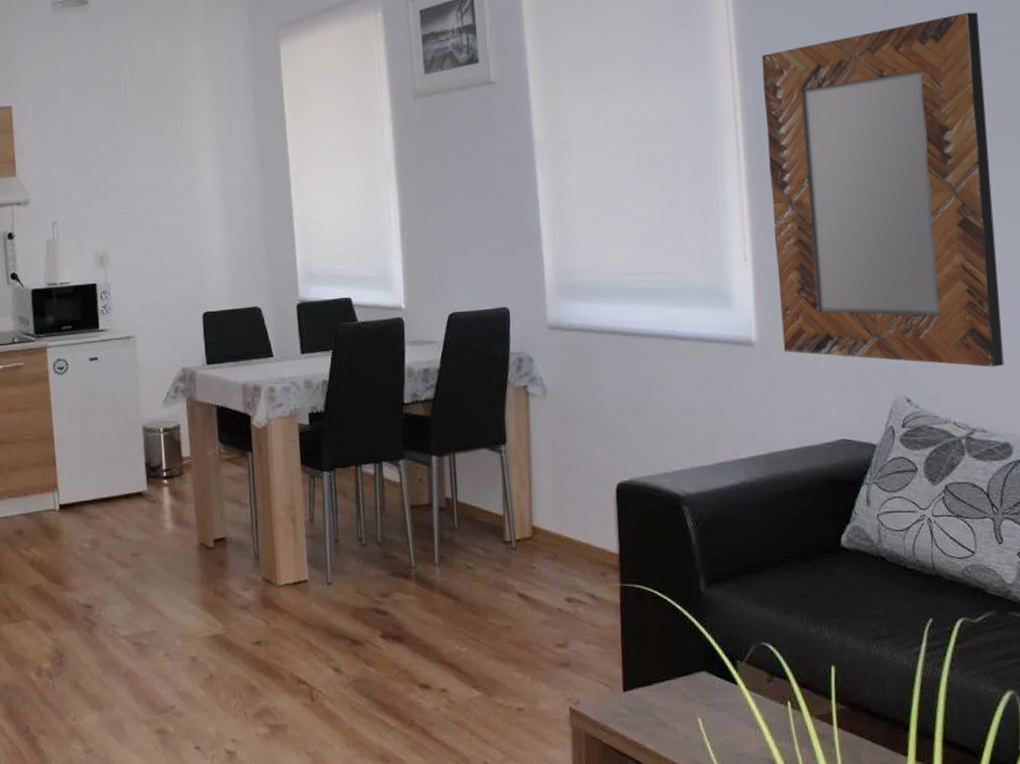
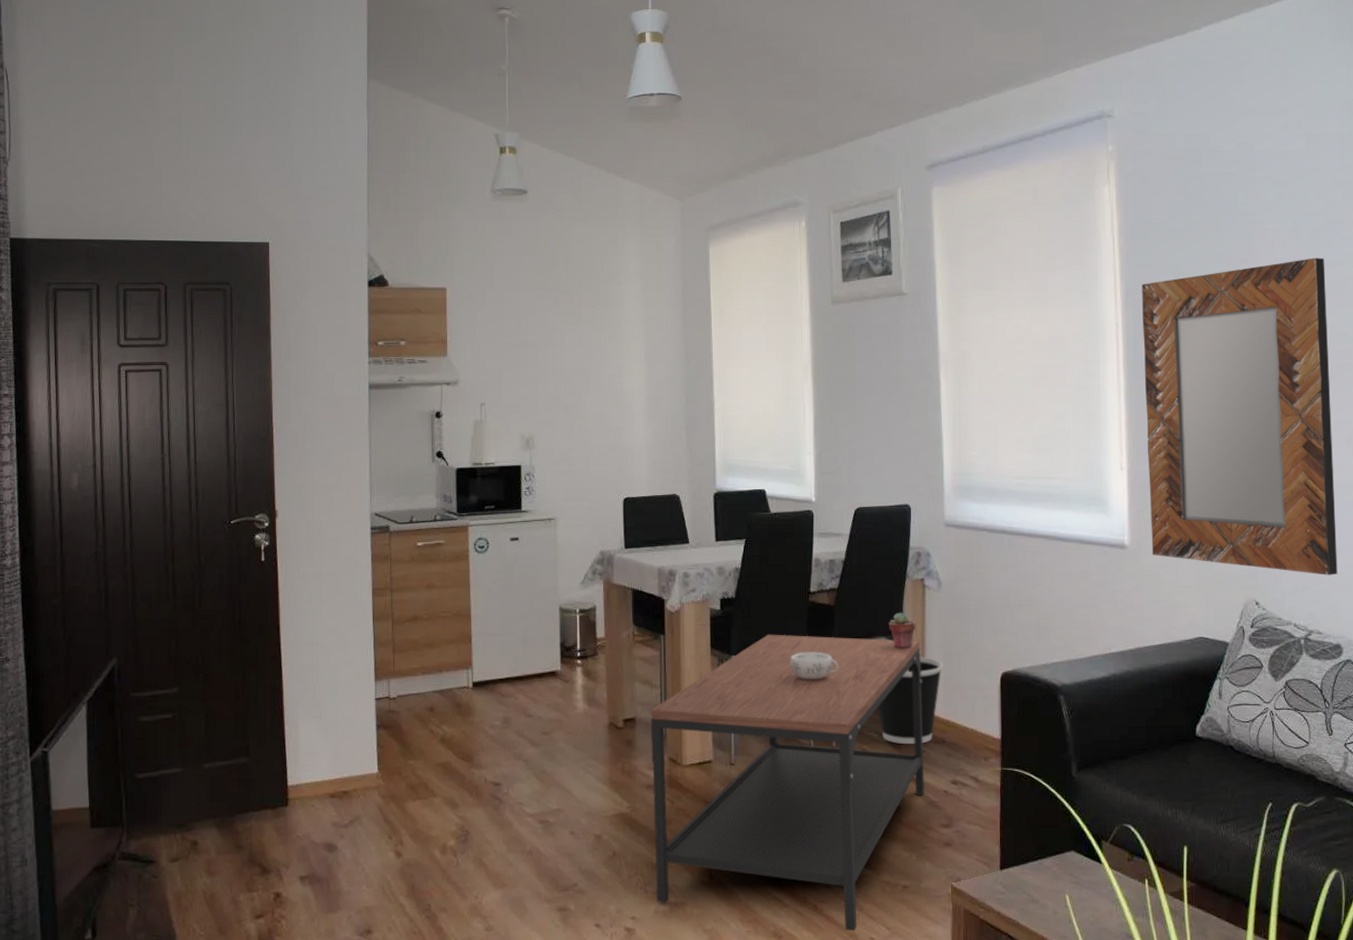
coffee table: none [241,448,537,755] -> present [650,634,925,932]
decorative bowl: none [385,466,439,495] -> present [790,652,839,680]
wastebasket: none [482,467,552,561] -> present [878,656,943,745]
potted succulent: none [491,422,520,460] -> present [889,612,916,648]

